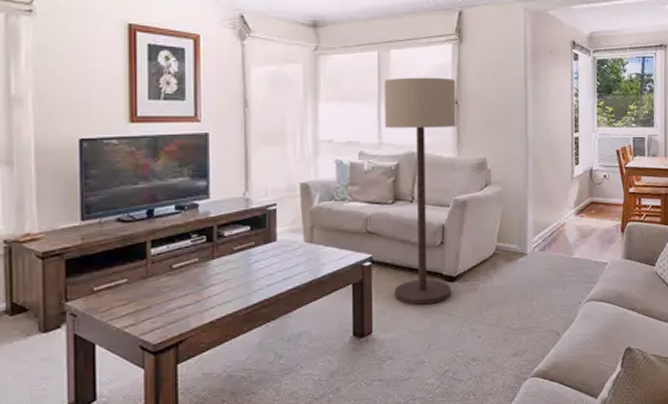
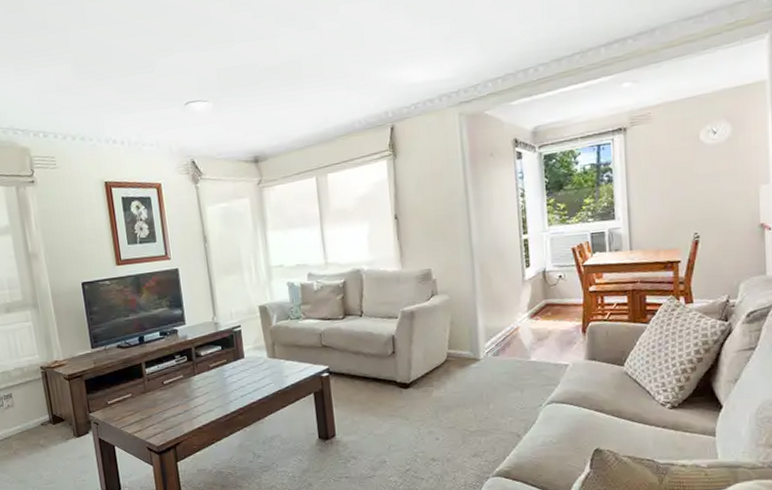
floor lamp: present [383,77,456,305] -> none [324,194,406,411]

